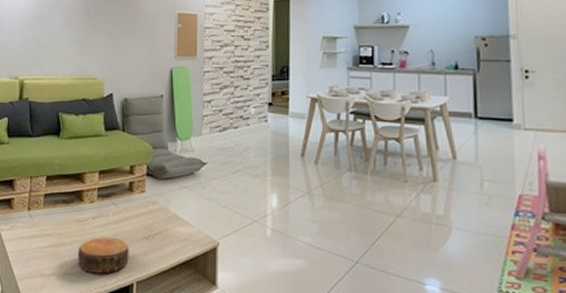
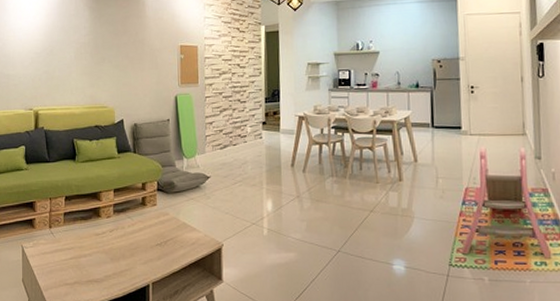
bowl: present [77,236,129,274] -> none [97,246,145,279]

